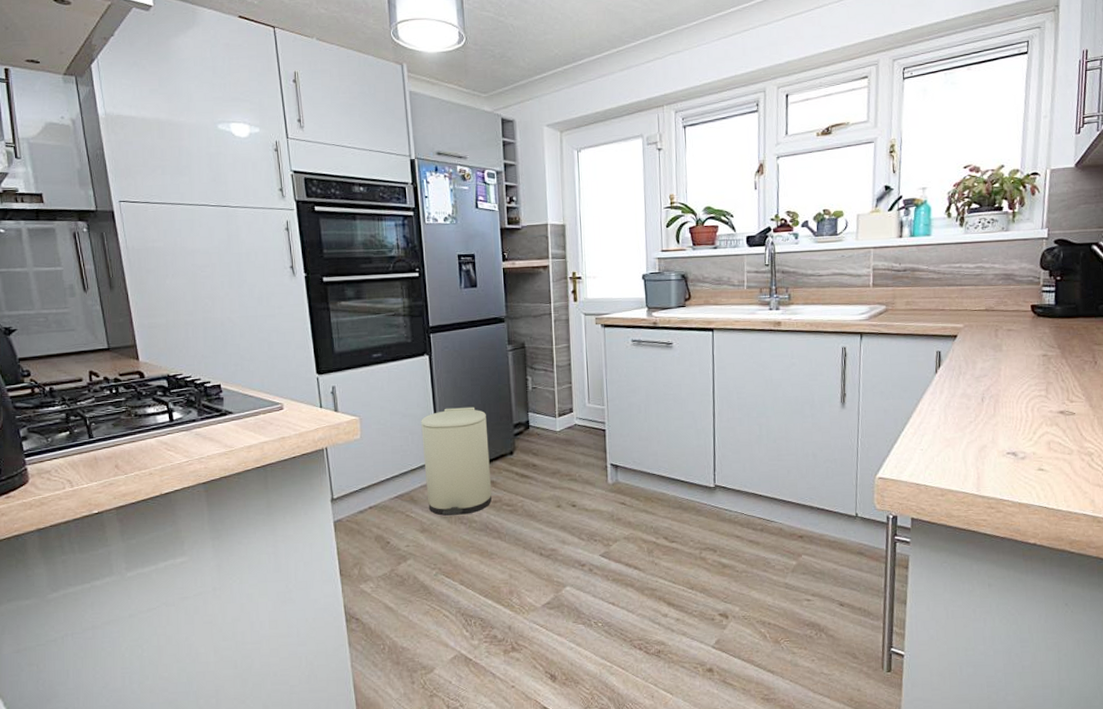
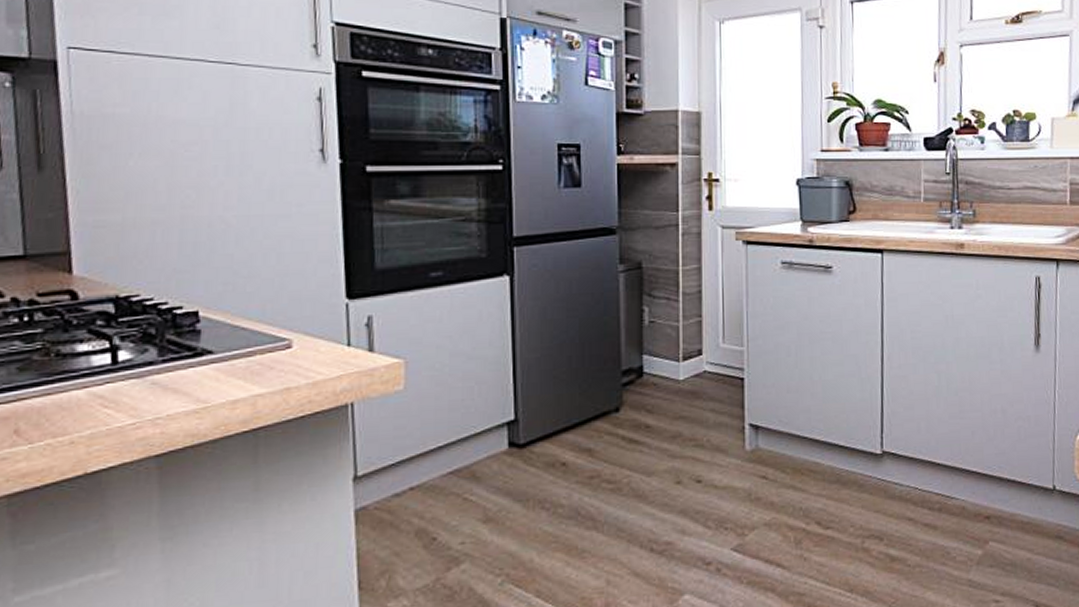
pedal bin: present [421,406,492,516] -> none [493,346,588,498]

